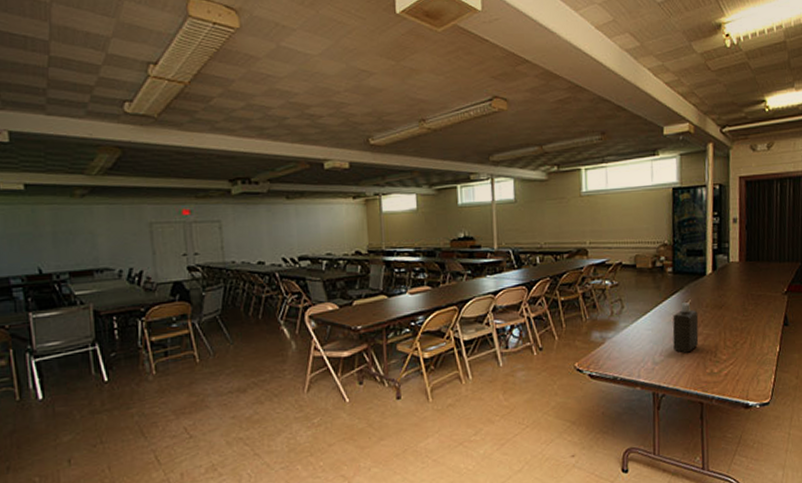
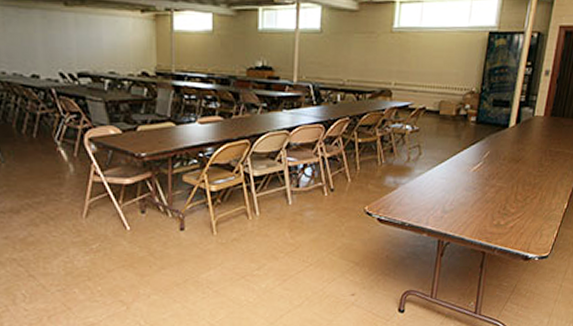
bottle: present [672,302,699,353] -> none [465,154,495,204]

